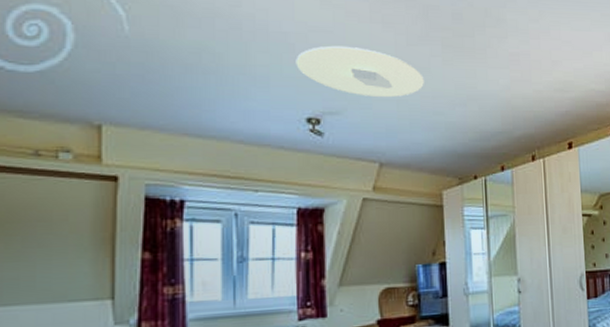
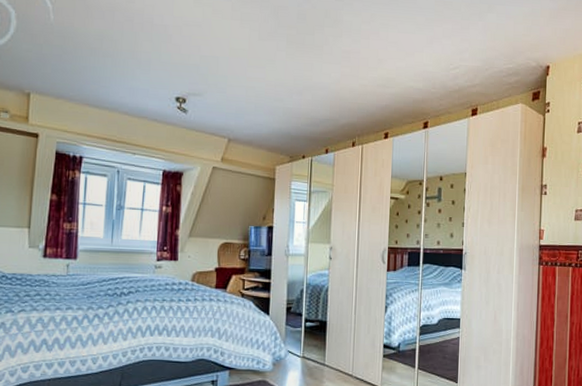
ceiling light: present [295,45,424,98] -> none [171,37,270,85]

